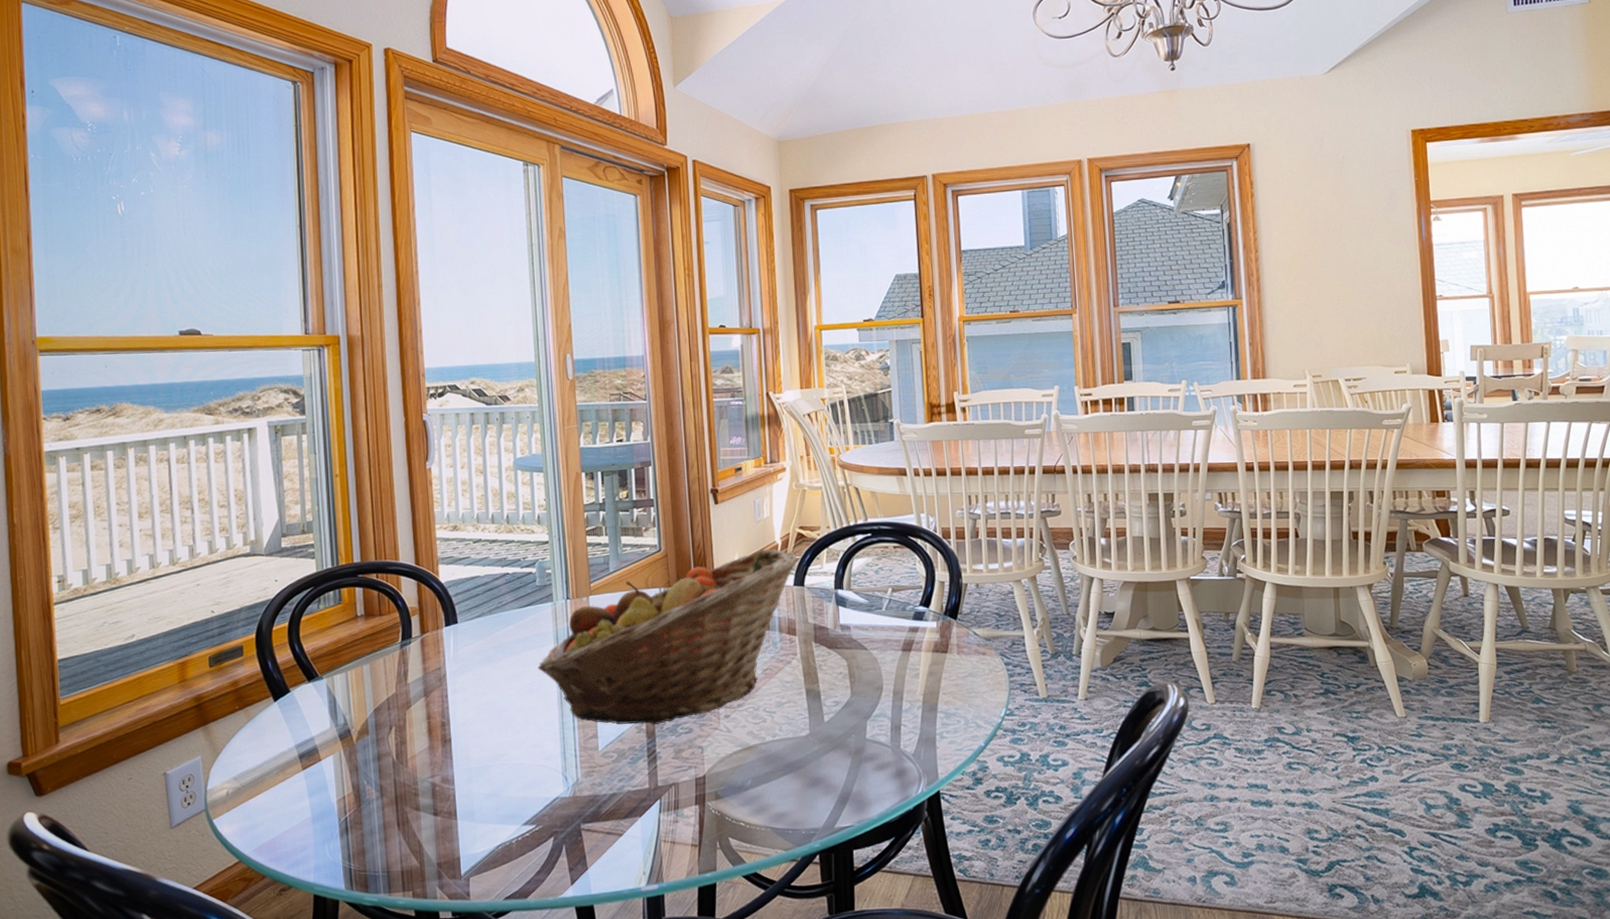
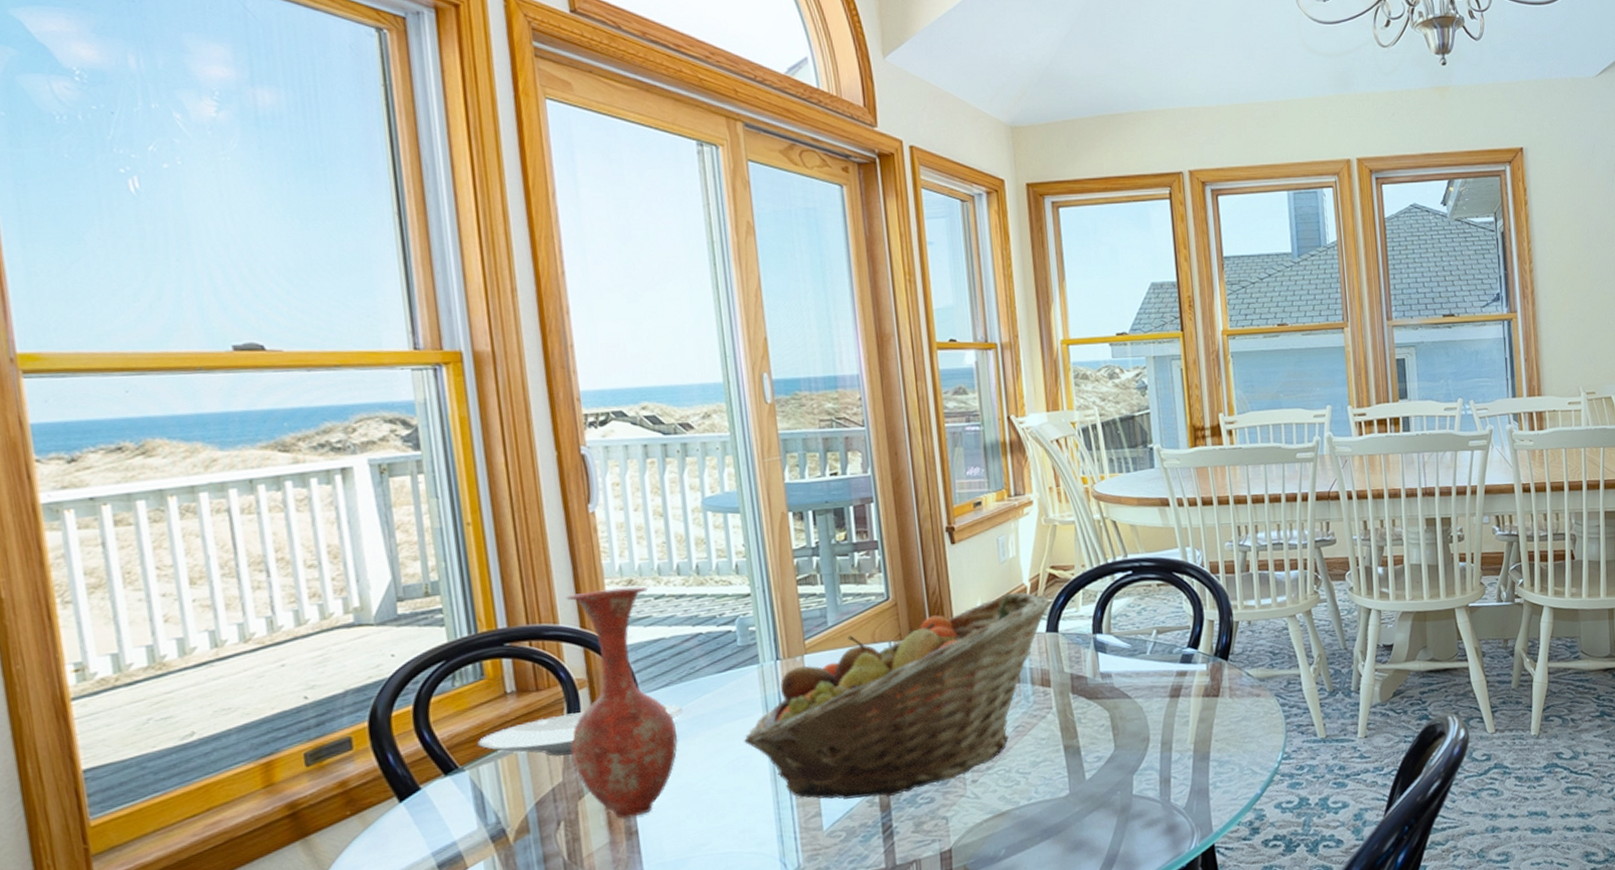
plate: none [334,631,490,671] -> present [478,703,683,757]
vase: none [403,531,486,728] -> present [565,586,678,819]

